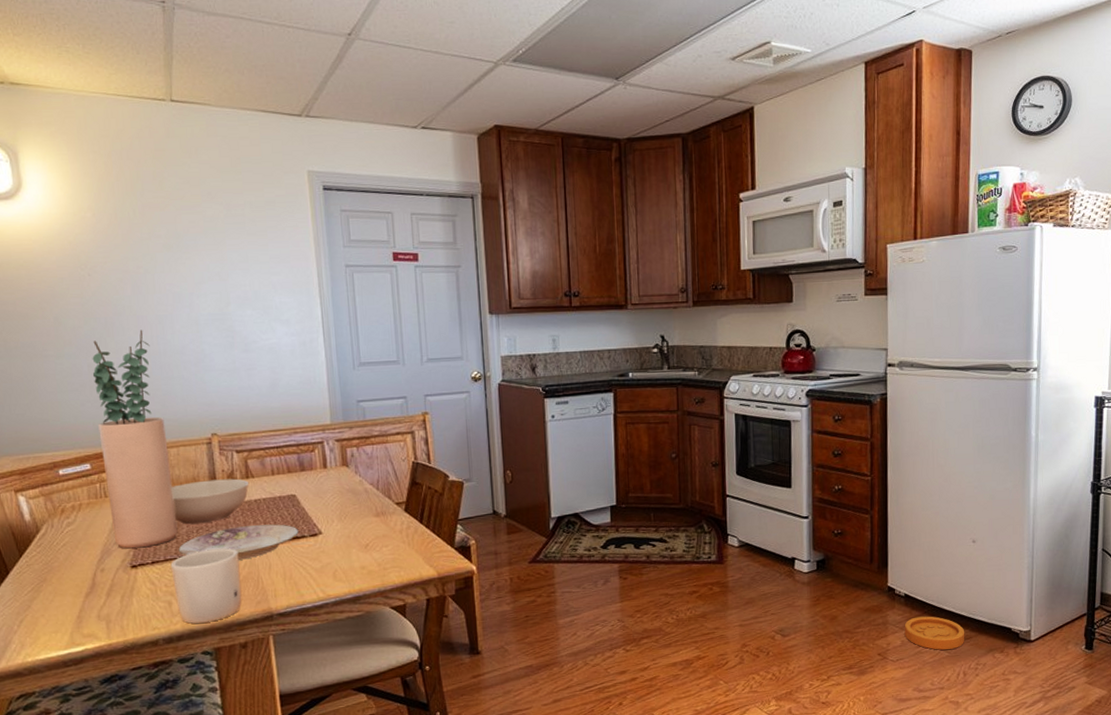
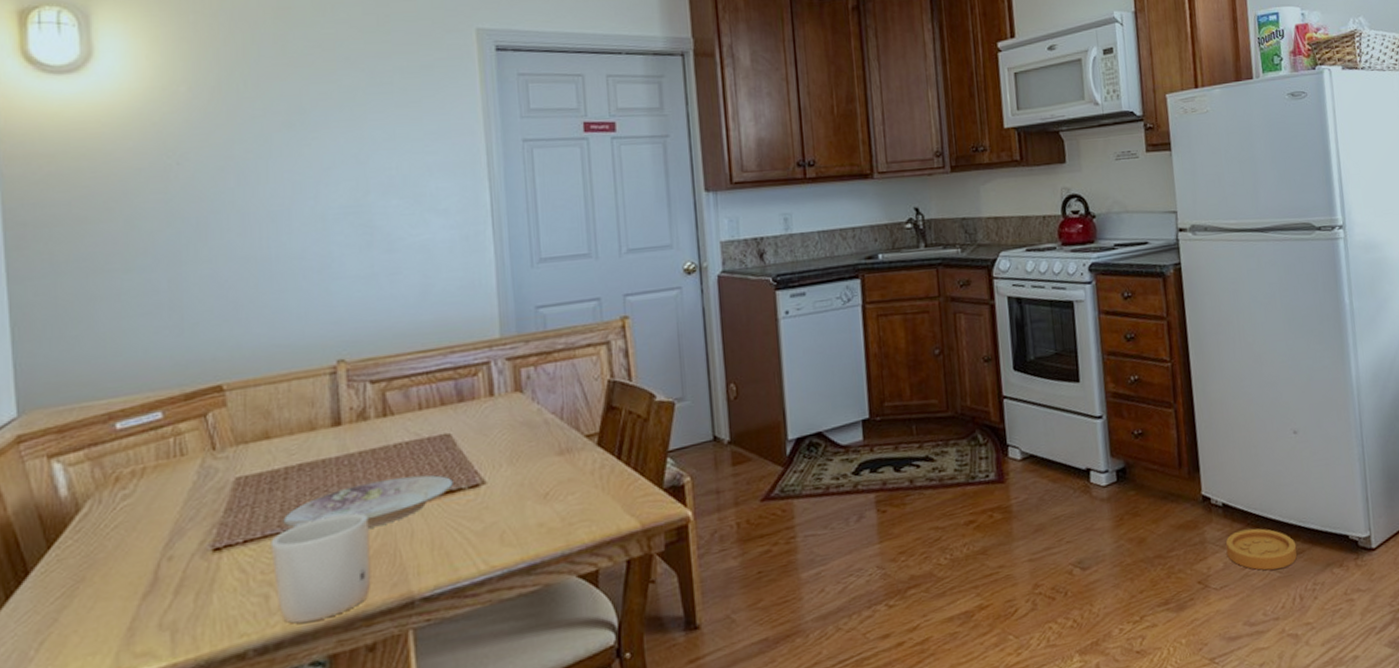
vase: present [92,329,178,549] -> none [173,230,284,526]
bowl: present [171,478,250,525] -> none [277,418,387,485]

